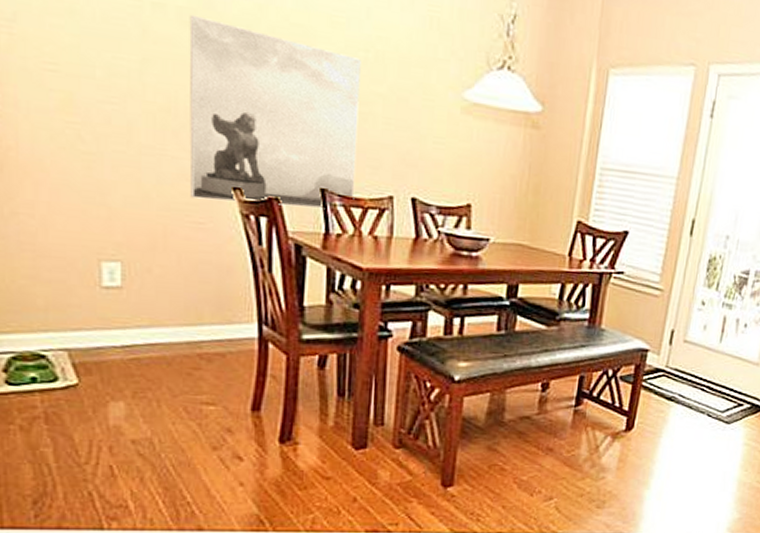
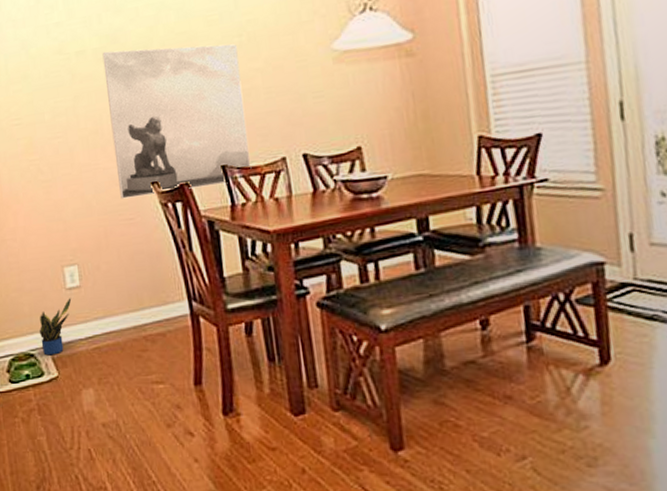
potted plant: none [56,298,108,360] -> present [39,298,72,356]

